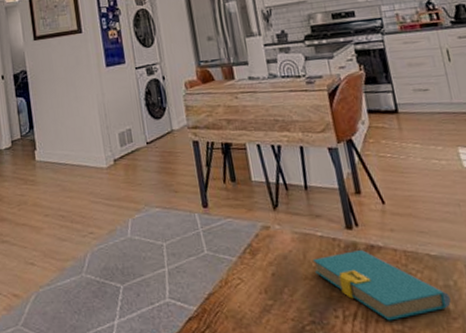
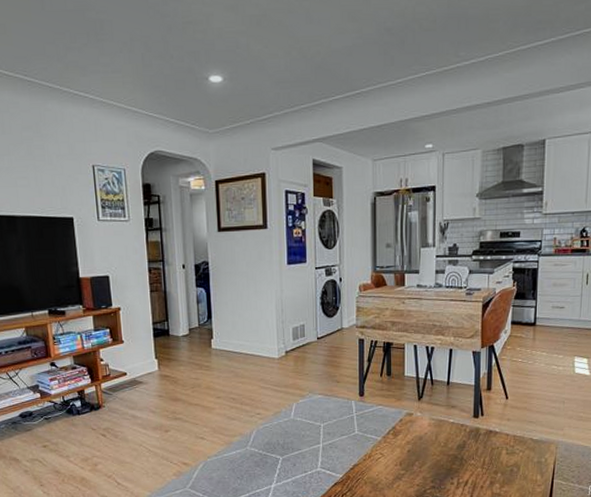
book: present [313,250,451,321] -> none [443,434,540,487]

